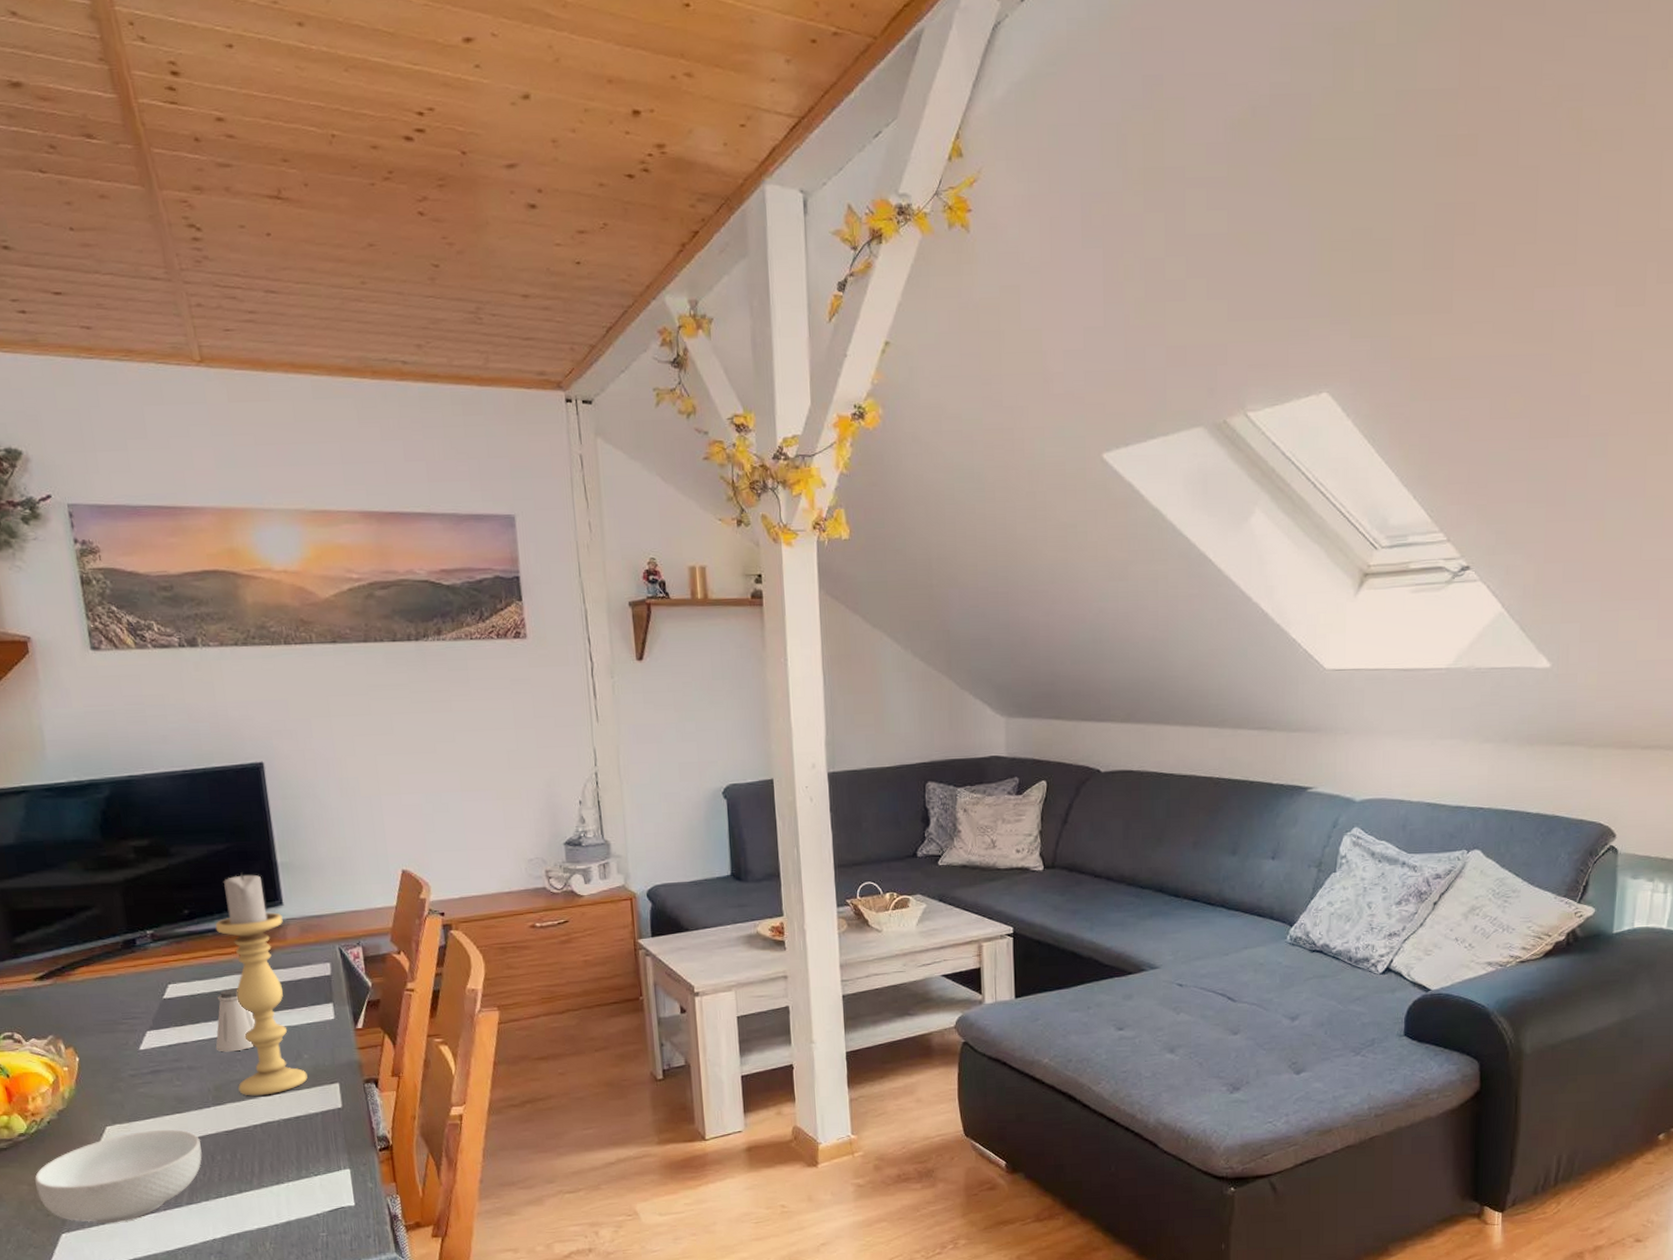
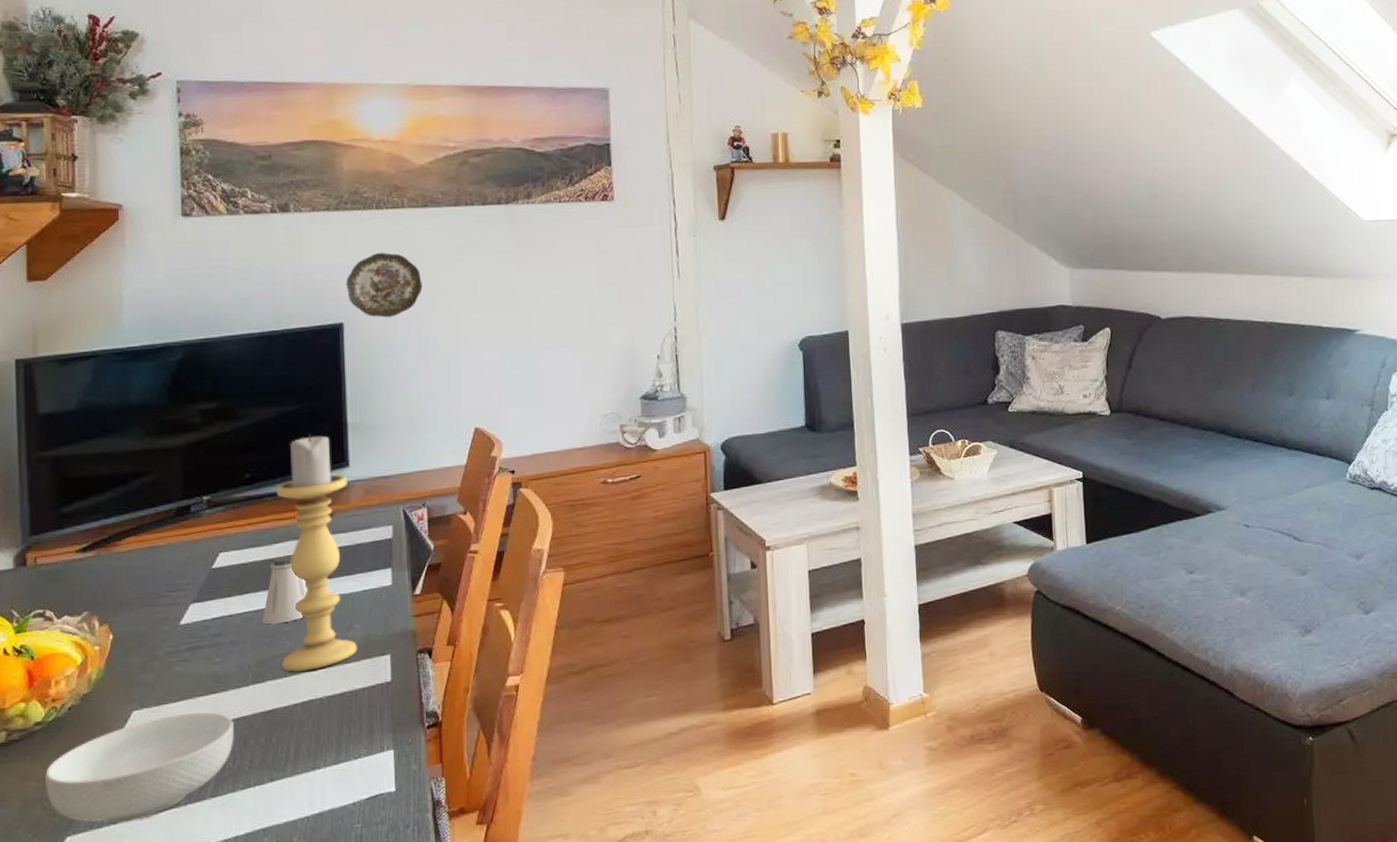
decorative plate: none [261,691,339,758] -> present [345,253,423,318]

